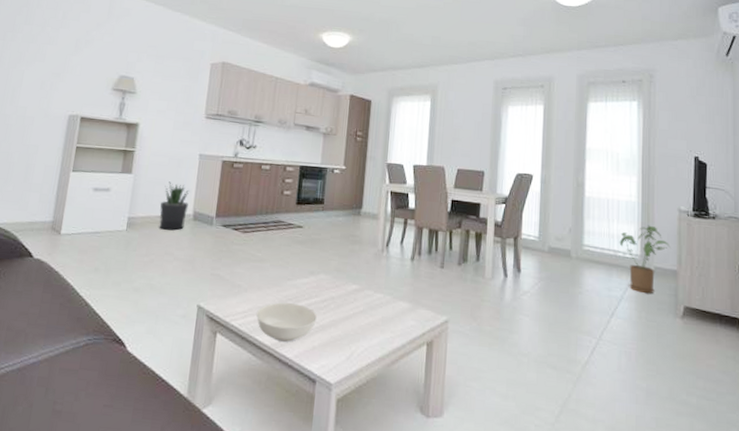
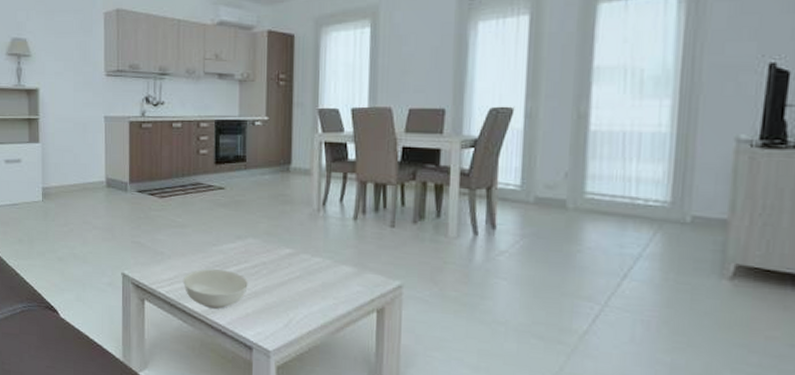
planter: present [159,181,189,231] -> none [72,148,100,199]
house plant: present [619,225,671,293] -> none [638,162,720,249]

